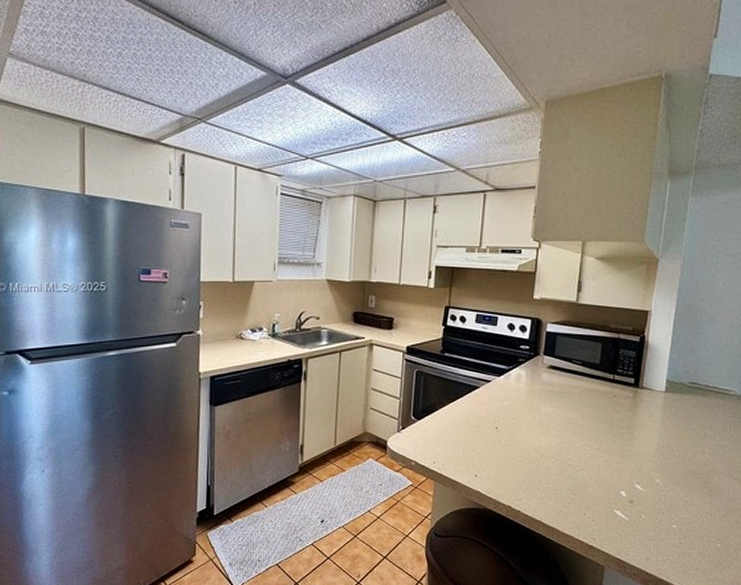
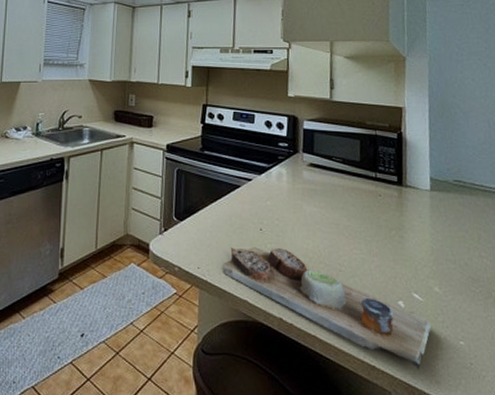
cutting board: none [458,444,649,549] -> present [223,247,432,370]

